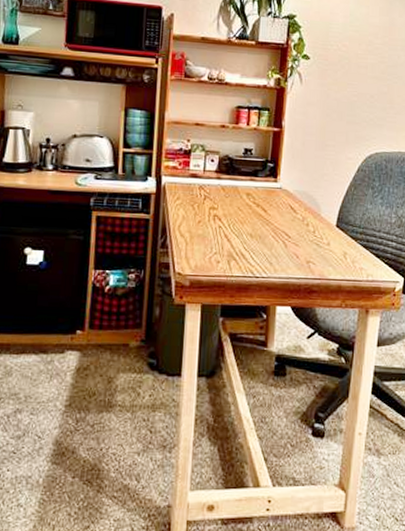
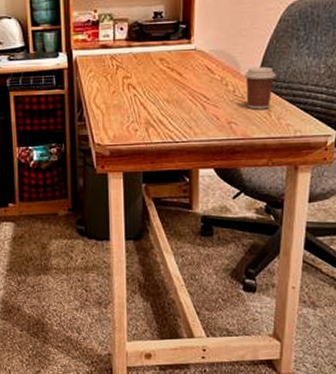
coffee cup: none [324,210,352,252] -> present [244,66,276,109]

